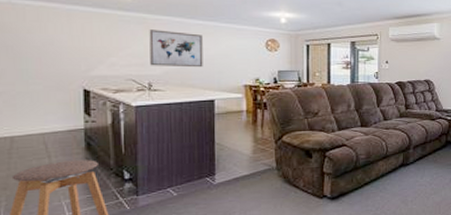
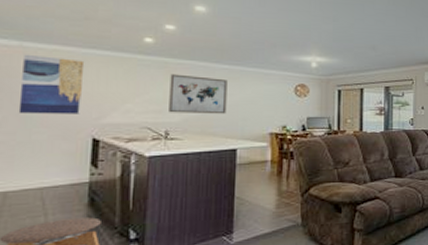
wall art: none [13,10,70,67] -> present [18,54,85,114]

